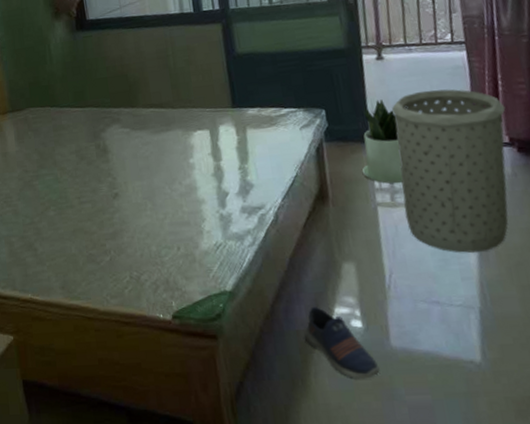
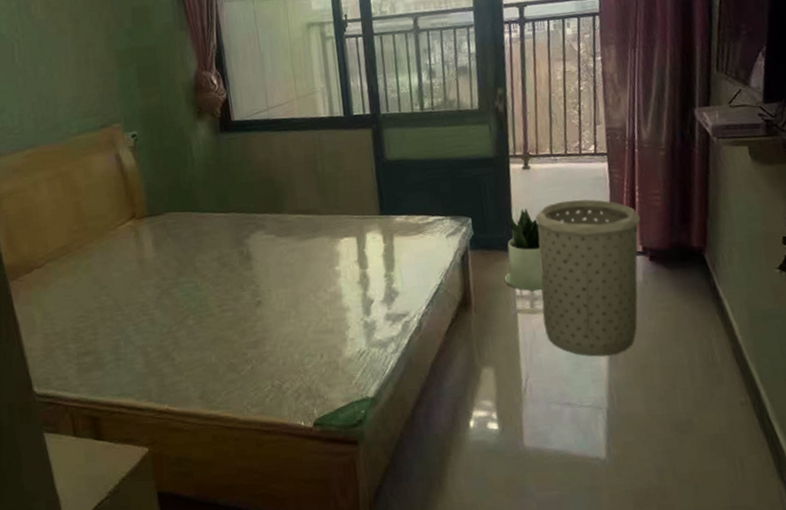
shoe: present [304,307,380,379] -> none [443,411,513,479]

